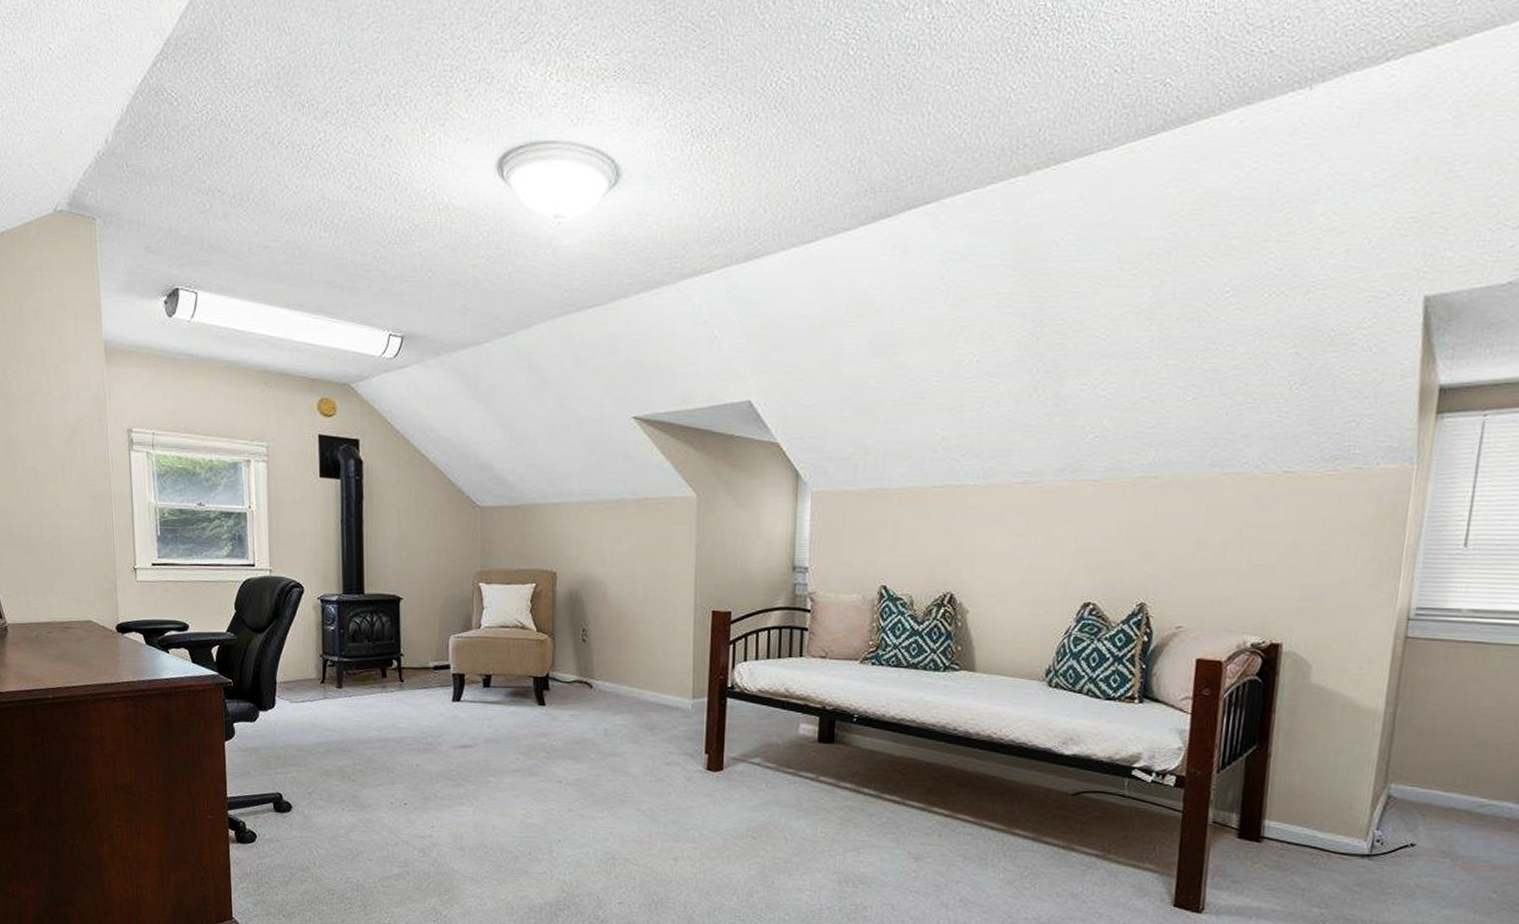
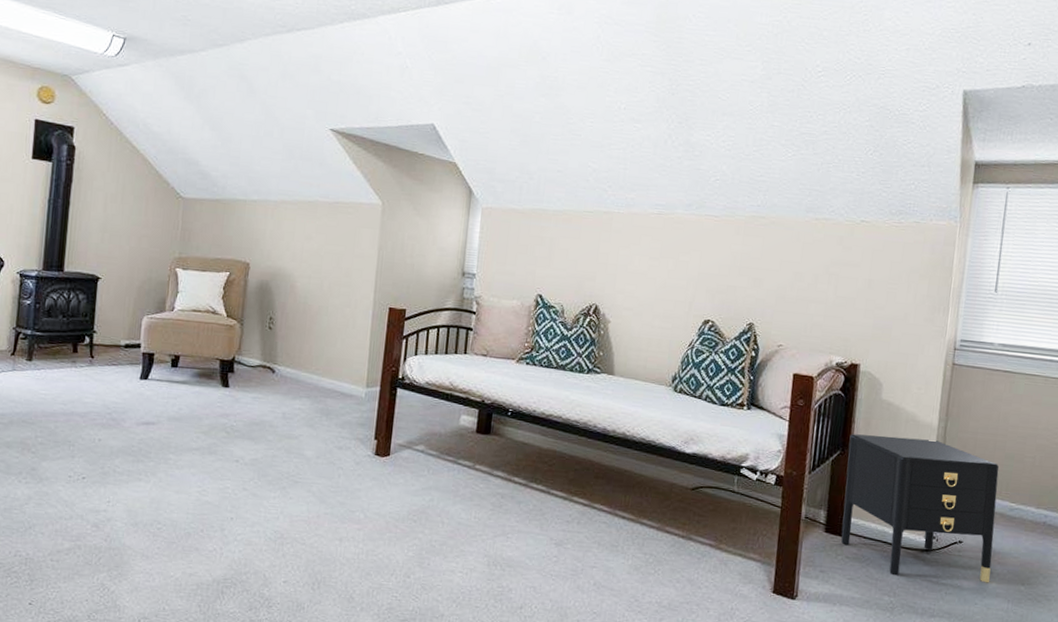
nightstand: none [1258,725,1466,891] -> present [841,434,999,583]

